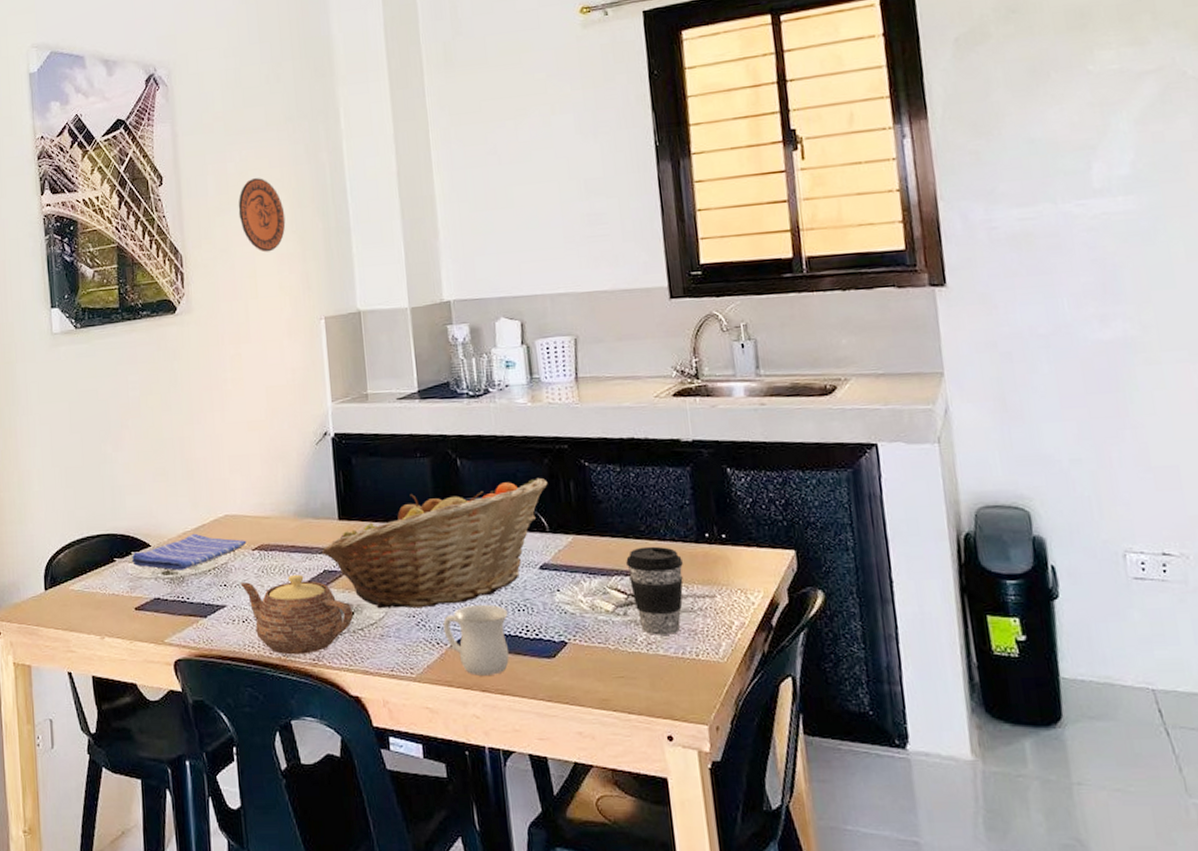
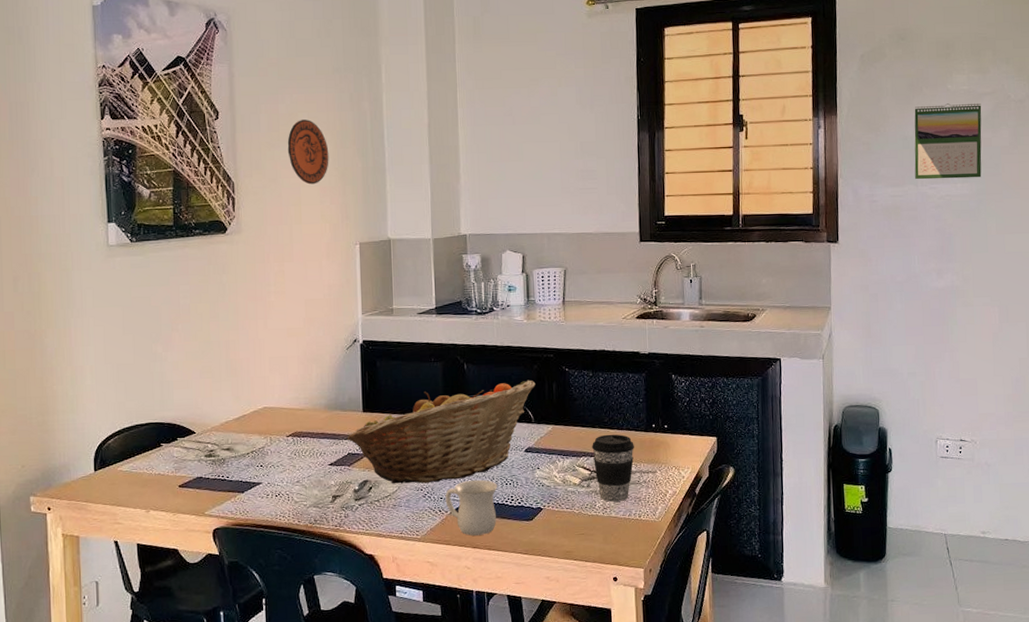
dish towel: present [132,533,247,571] -> none [178,422,282,454]
teapot: present [240,574,353,655] -> none [275,456,371,523]
calendar: none [1040,86,1154,195] -> present [914,103,982,180]

